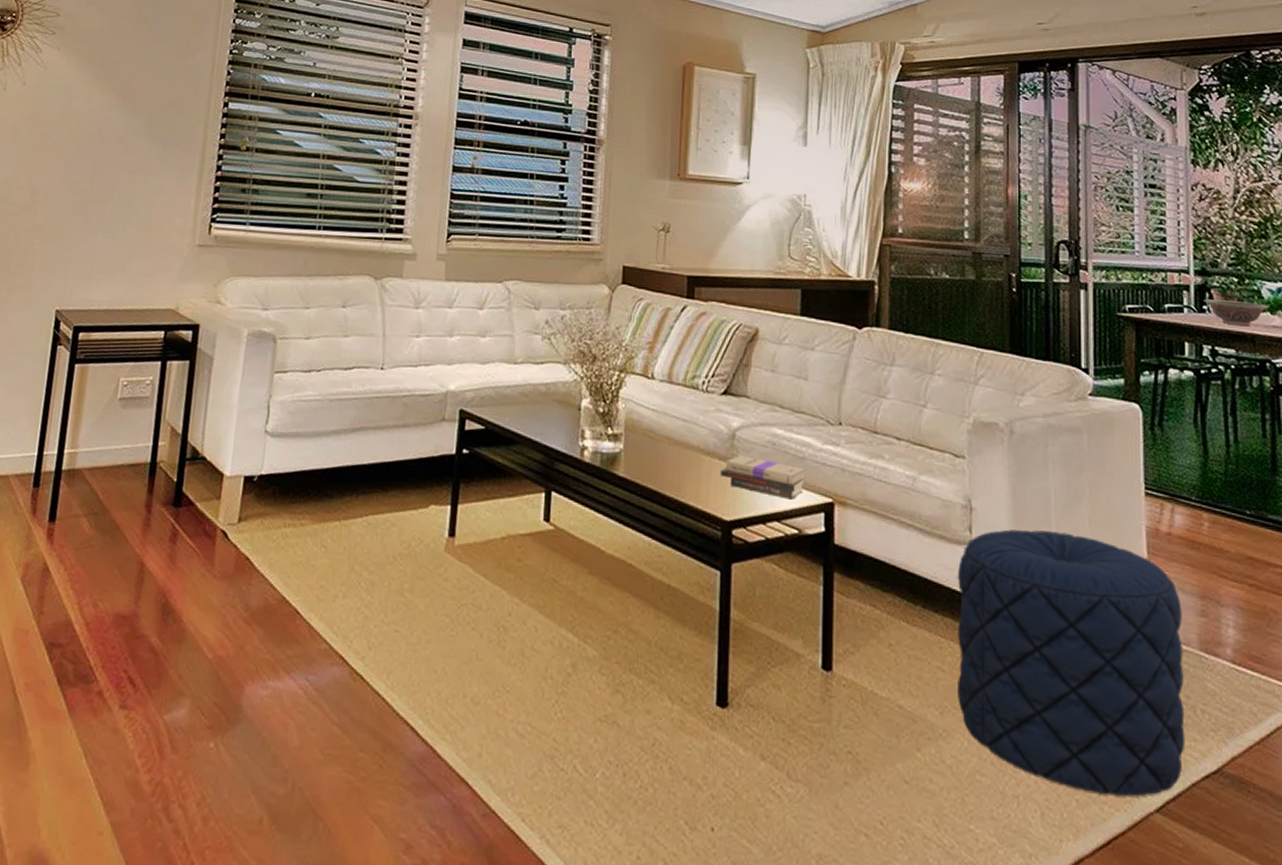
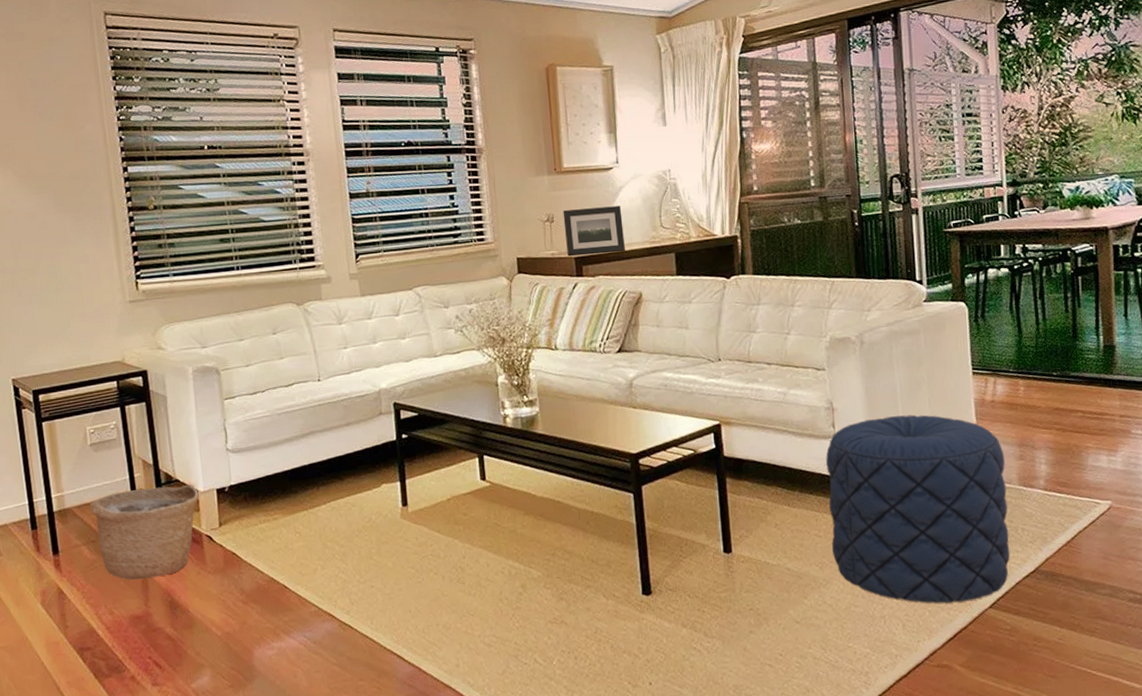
basket: none [100,460,224,572] -> present [90,484,199,580]
picture frame: none [680,221,747,279] -> present [562,206,625,257]
books: present [720,454,806,500] -> none [624,398,695,428]
decorative bowl: present [1204,299,1269,327] -> none [1015,202,1069,224]

